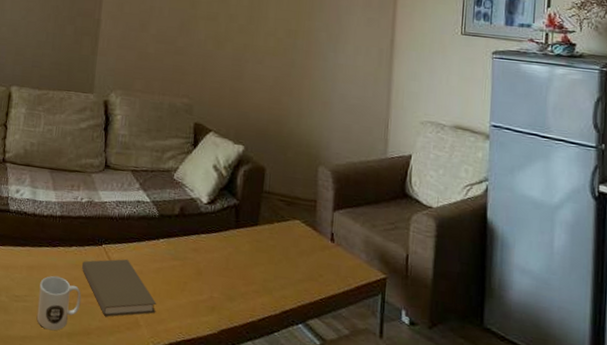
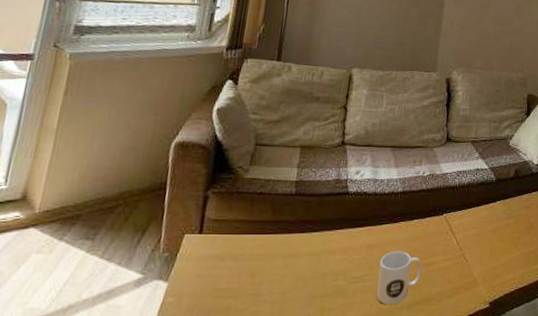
book: present [81,258,157,317] -> none [422,224,493,281]

